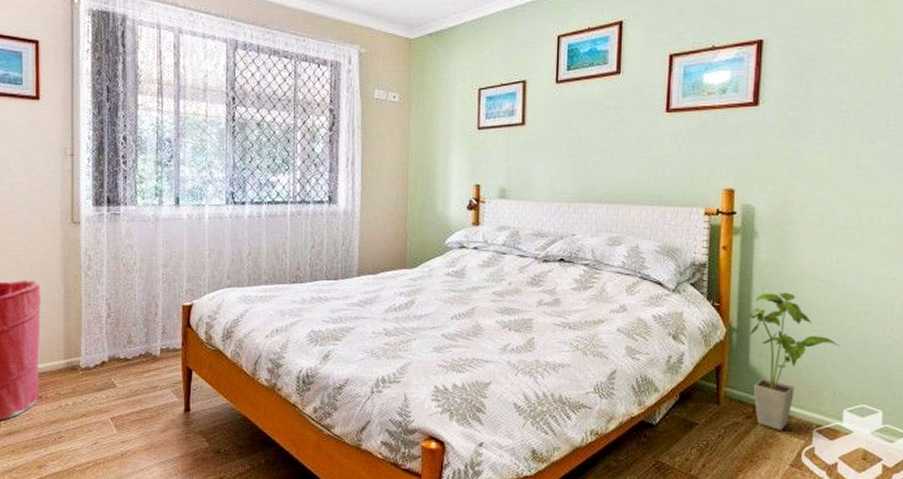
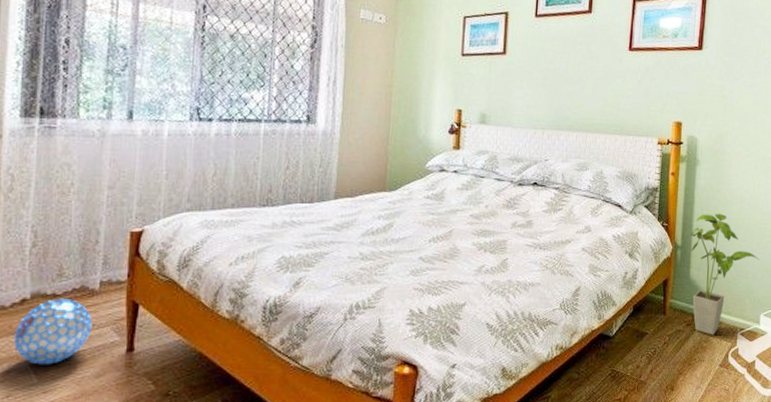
ball: none [98,363,156,419] -> present [14,299,93,365]

